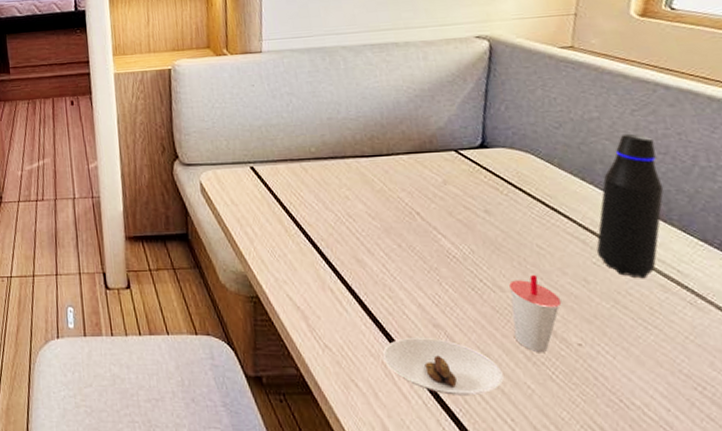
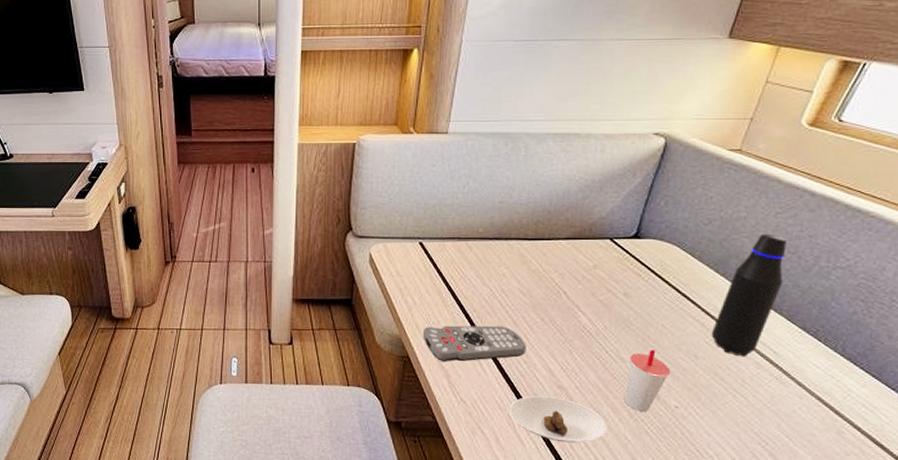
remote control: none [269,255,389,300] -> present [423,325,526,361]

